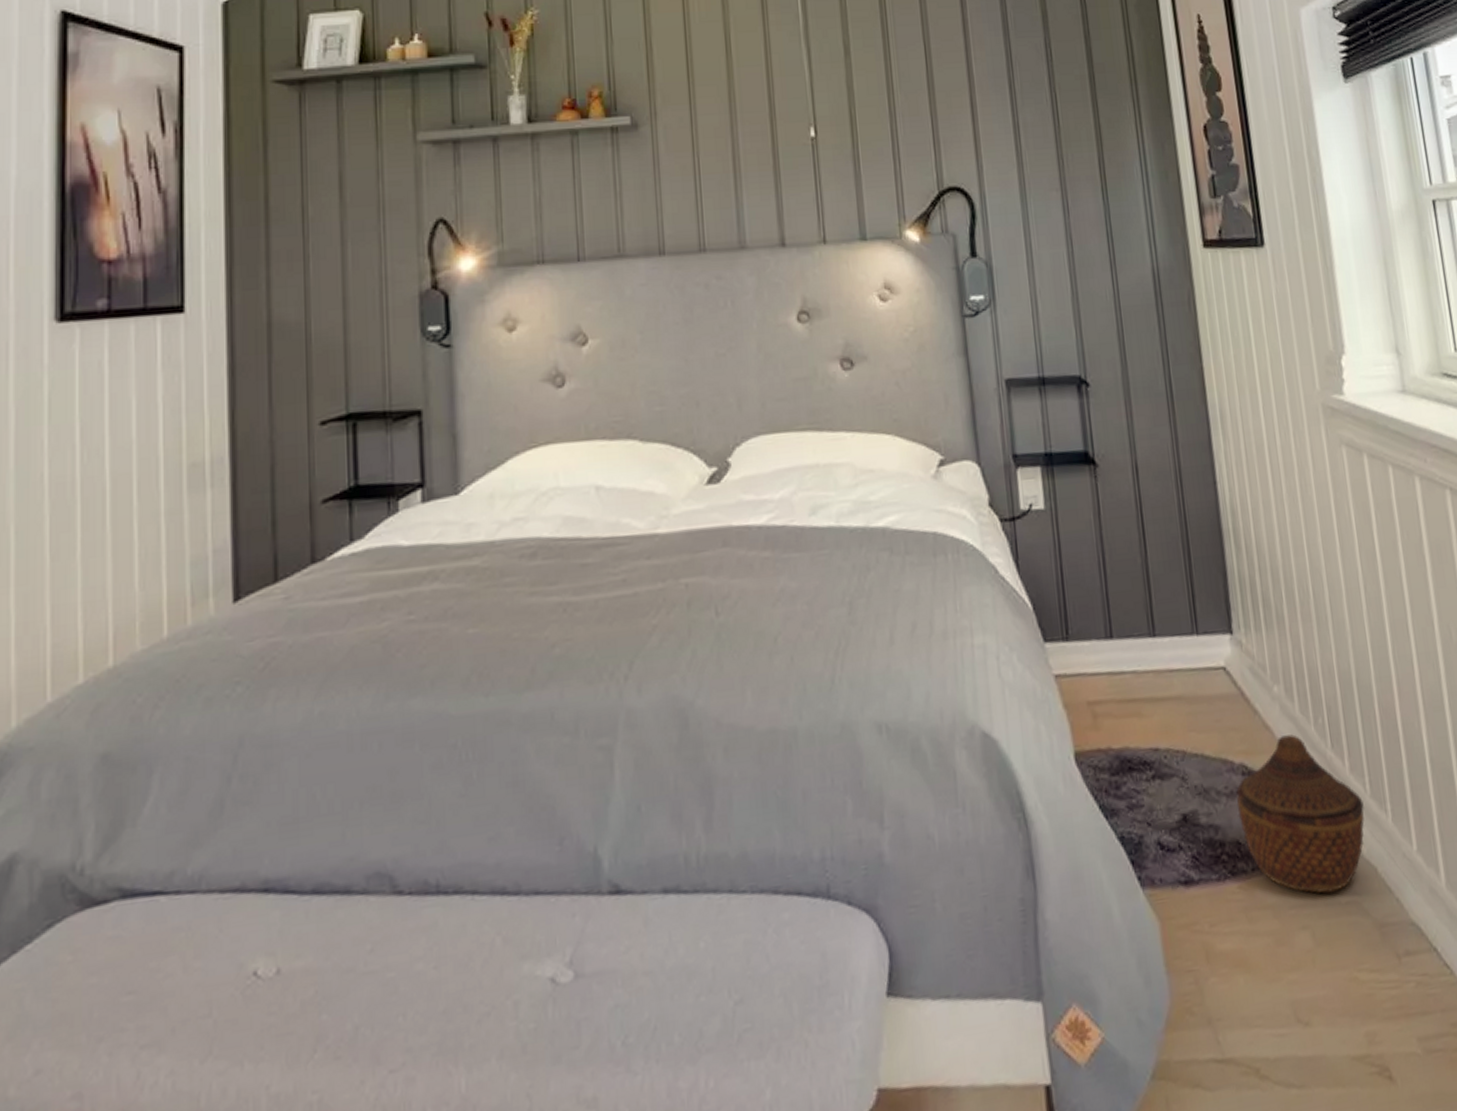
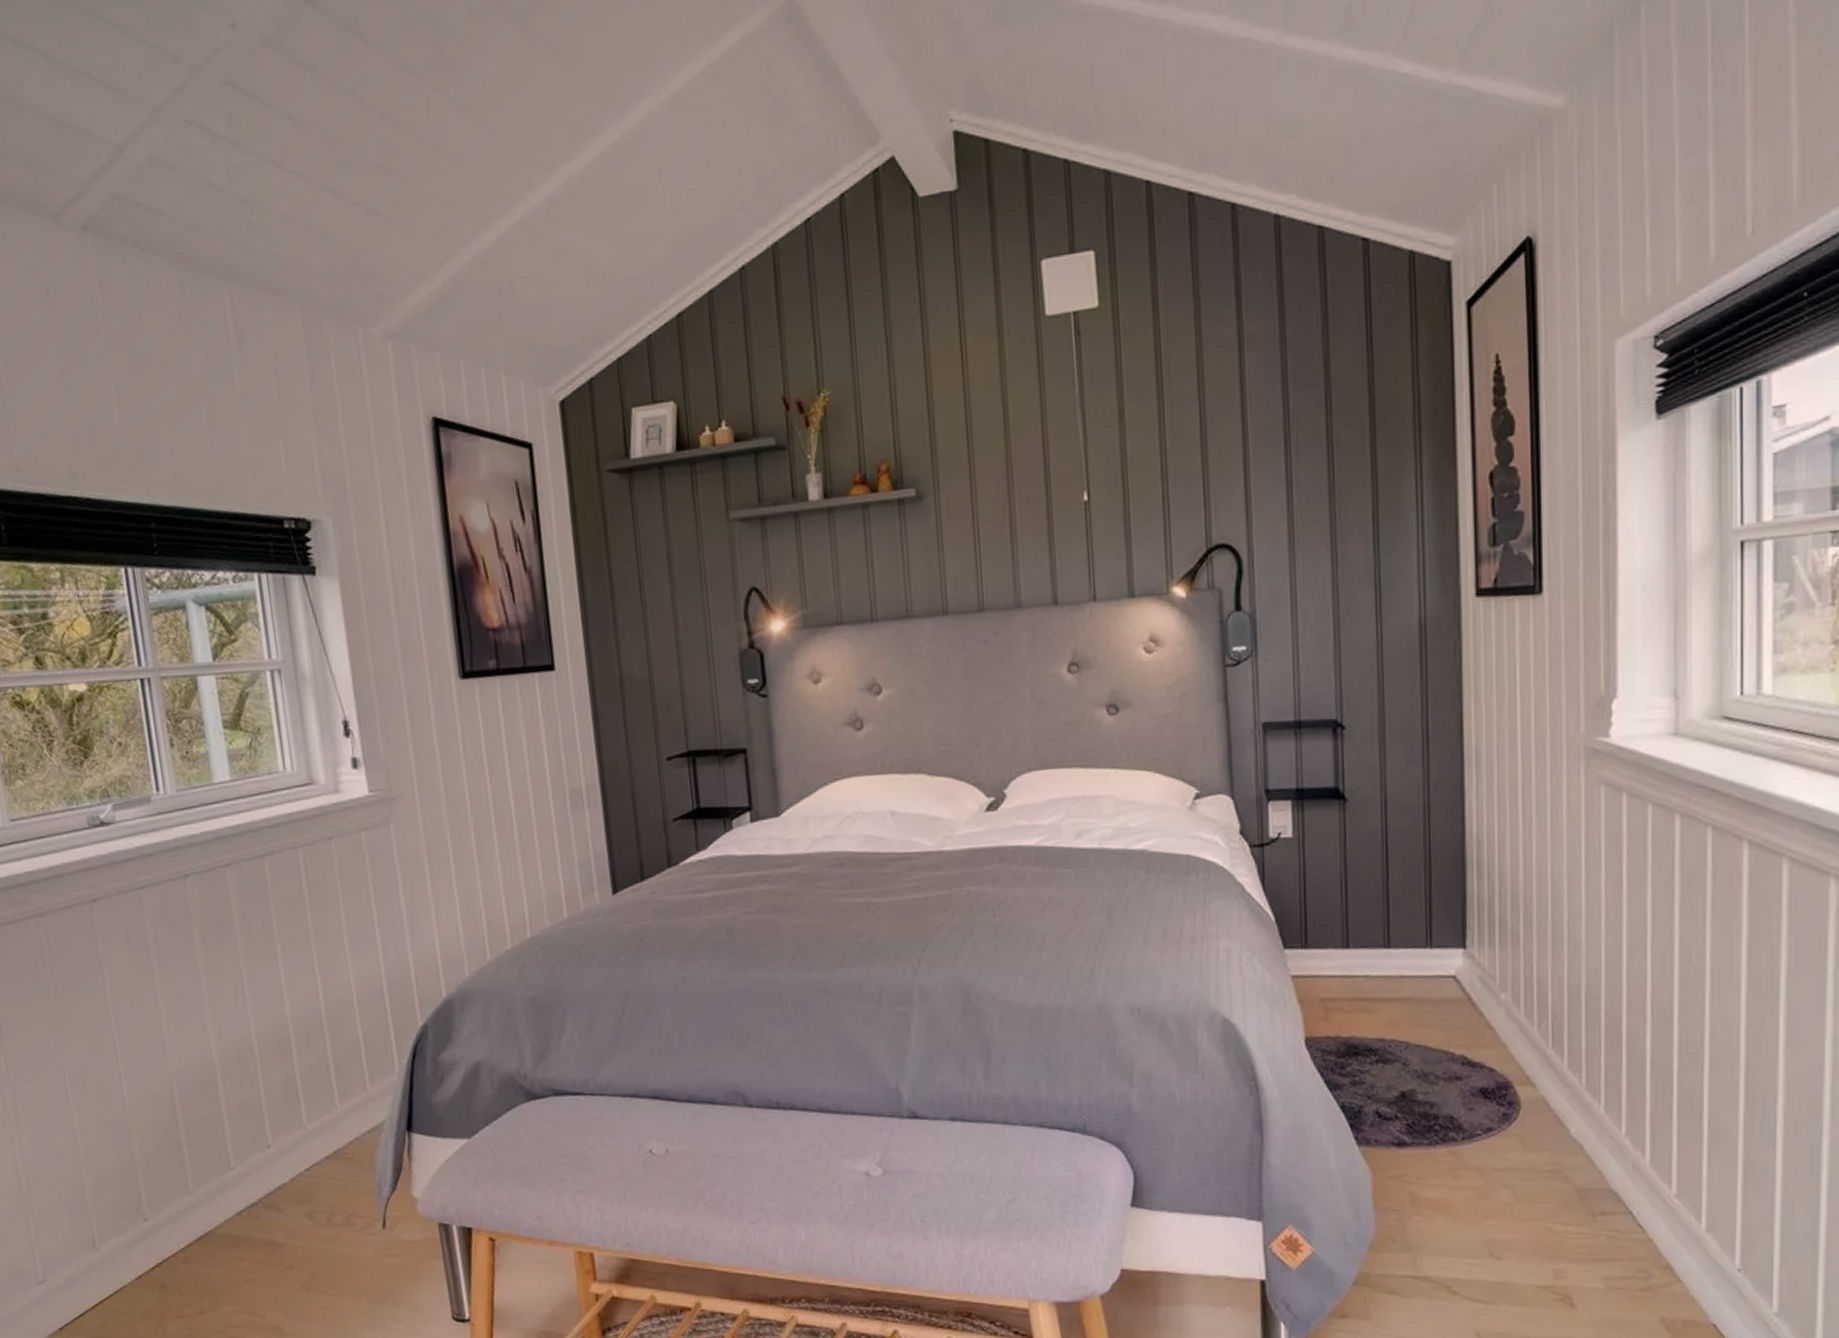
woven basket: present [1236,734,1365,894] -> none [1453,1034,1578,1162]

